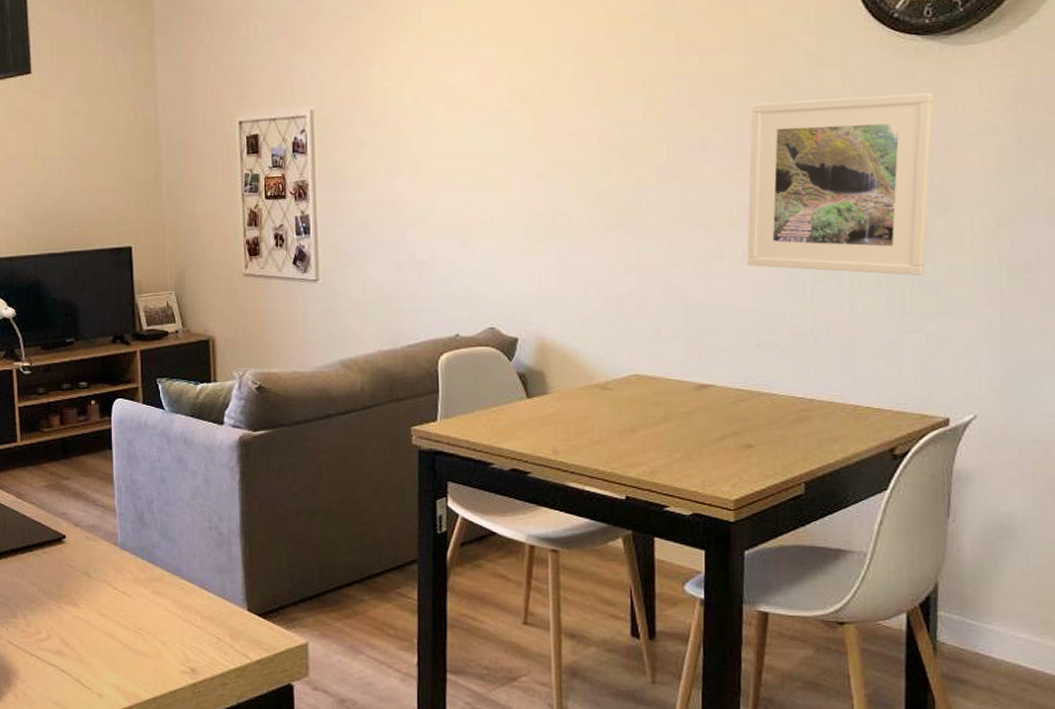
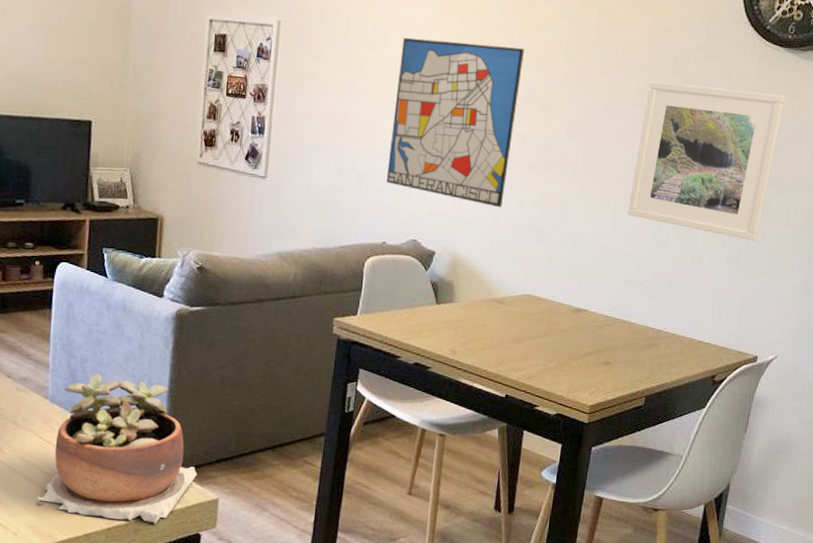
succulent plant: none [118,513,281,676] -> present [37,373,197,524]
wall art: none [449,93,592,278] -> present [386,37,524,208]

